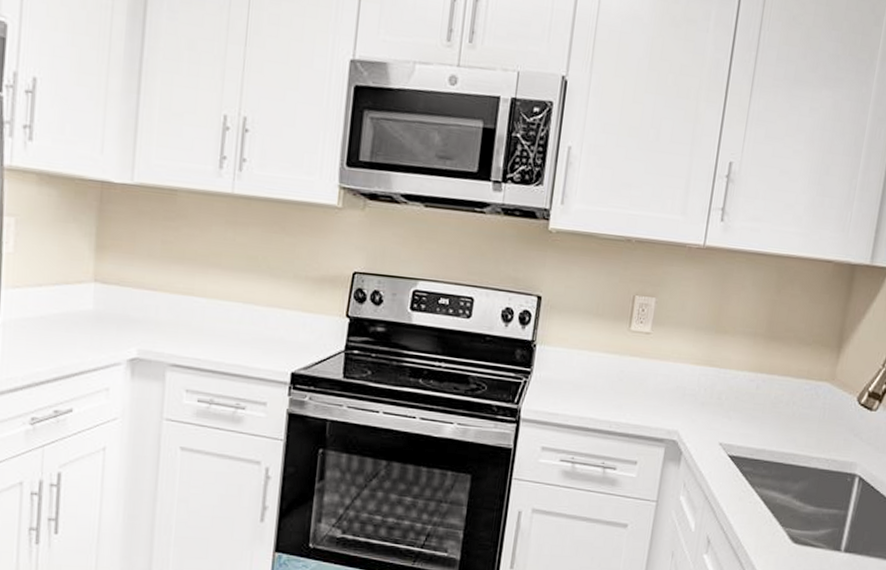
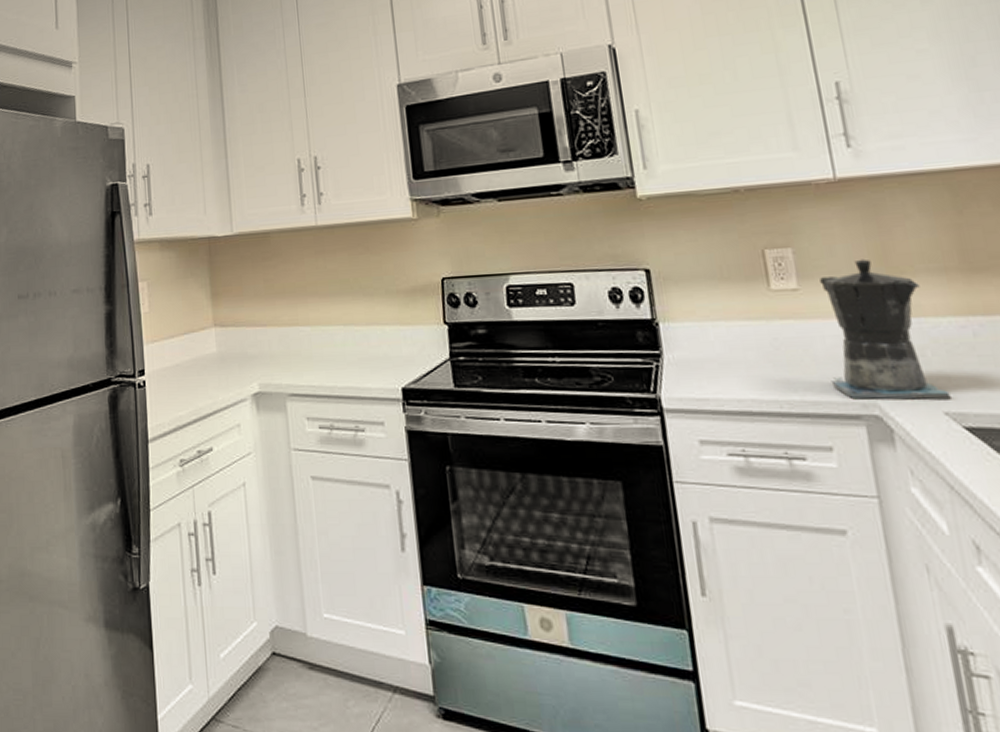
coffee maker: none [651,316,735,434] -> present [820,259,951,400]

